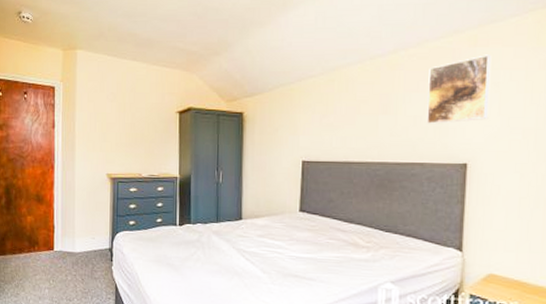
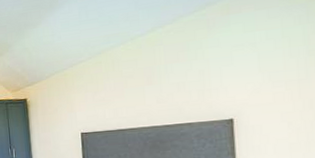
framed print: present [427,54,492,124] -> none [186,19,249,88]

